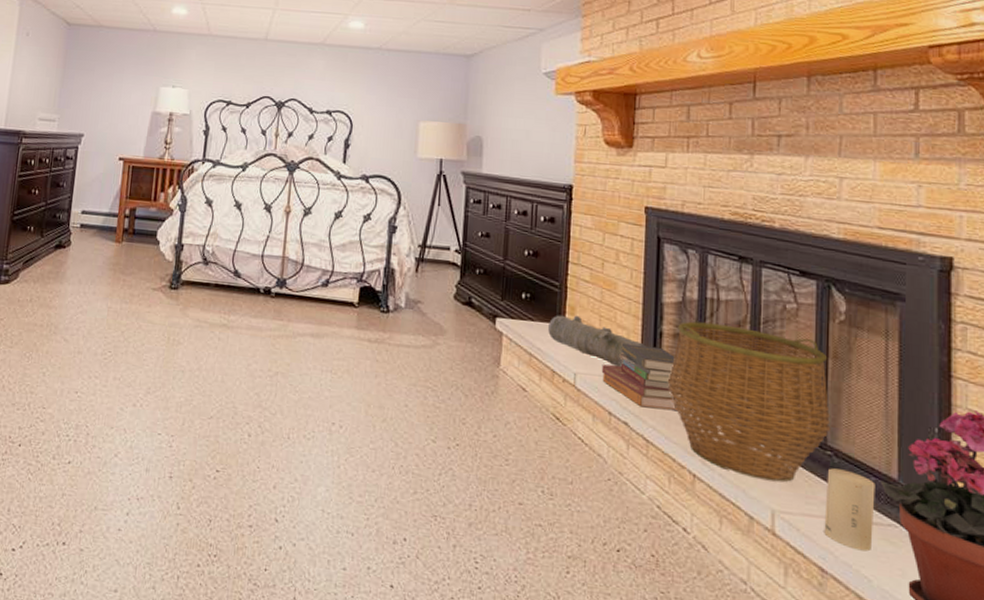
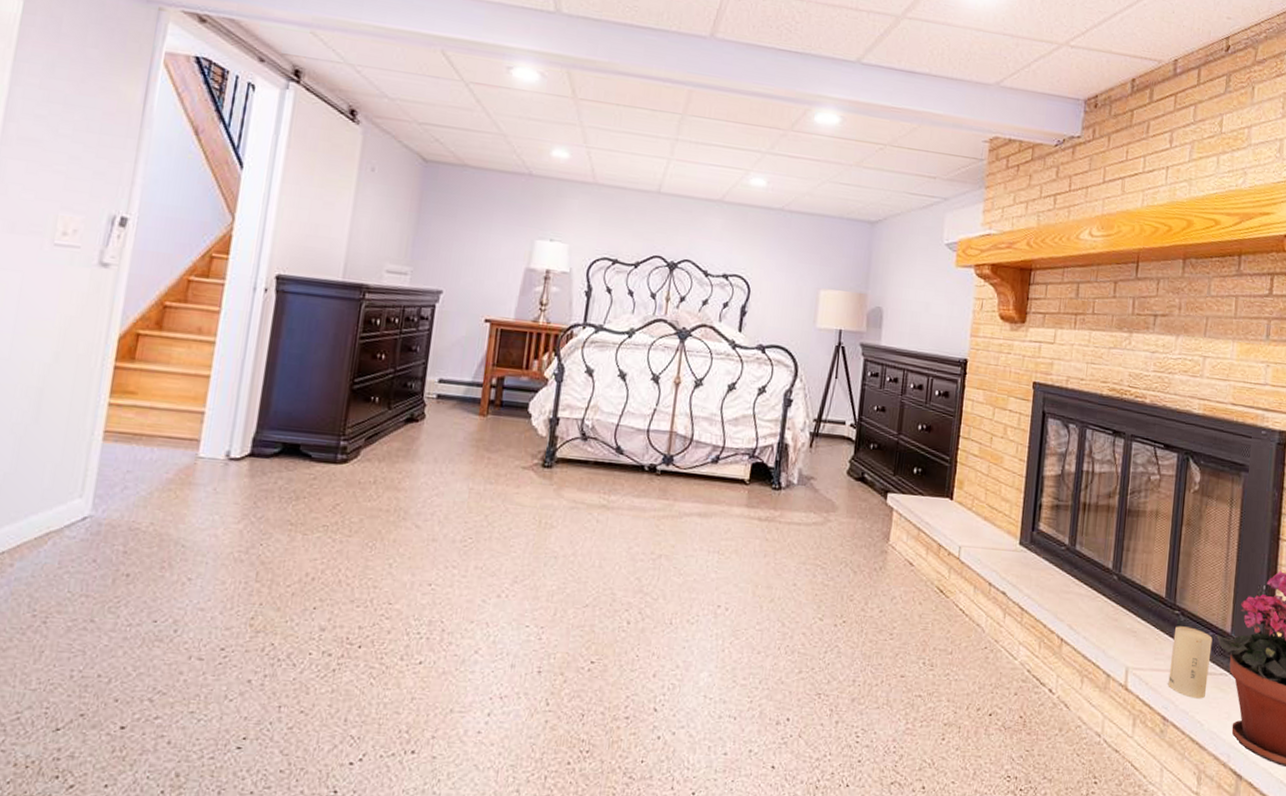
decorative log: present [548,315,647,368] -> none [937,489,1027,540]
books: present [601,343,693,412] -> none [984,515,1065,580]
basket: present [667,321,831,483] -> none [1043,493,1181,641]

